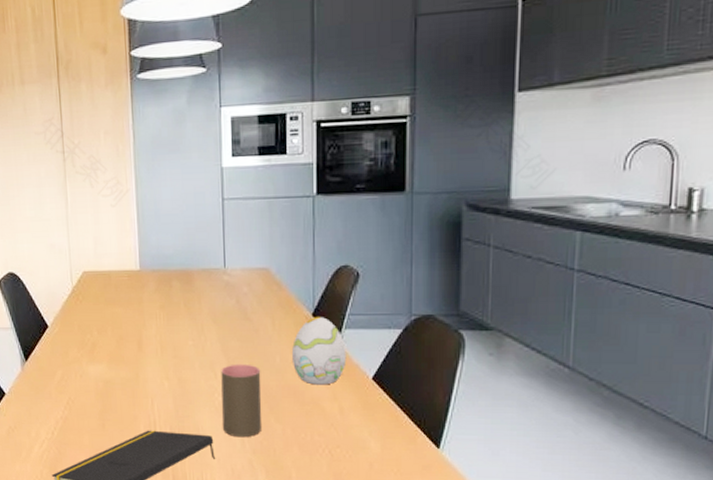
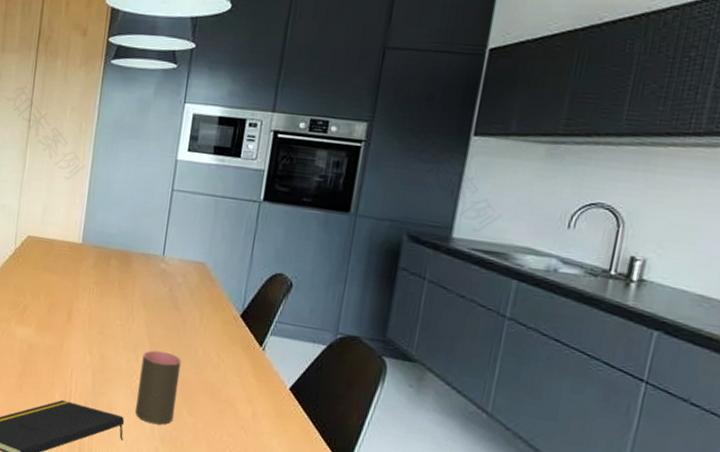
decorative egg: present [291,317,347,385] -> none [213,318,269,387]

